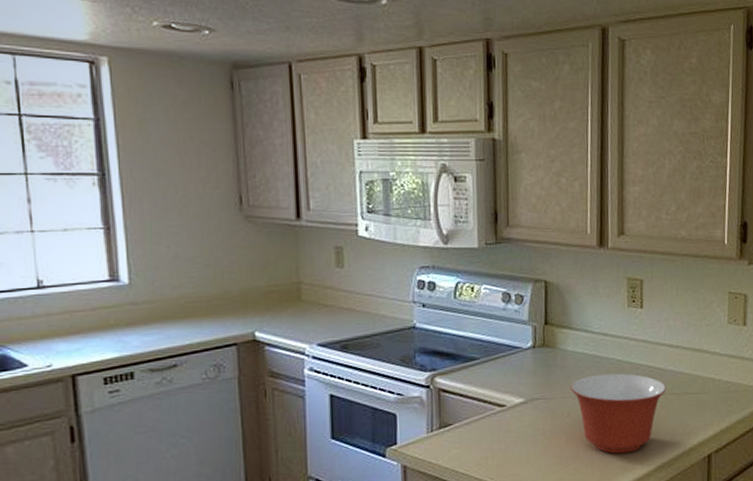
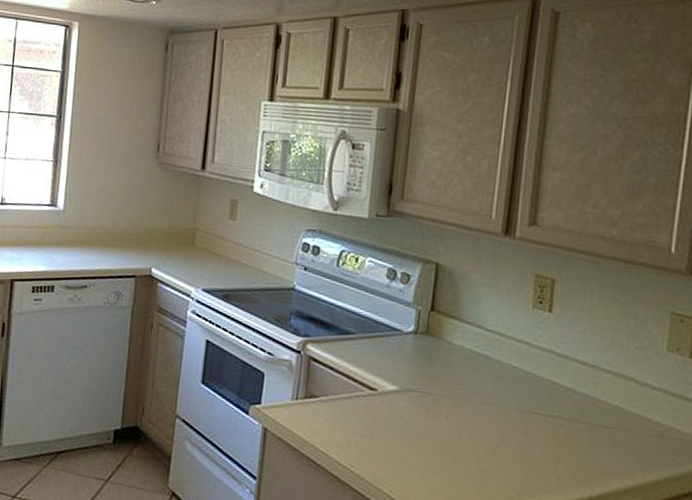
mixing bowl: present [570,373,666,454] -> none [452,378,573,480]

